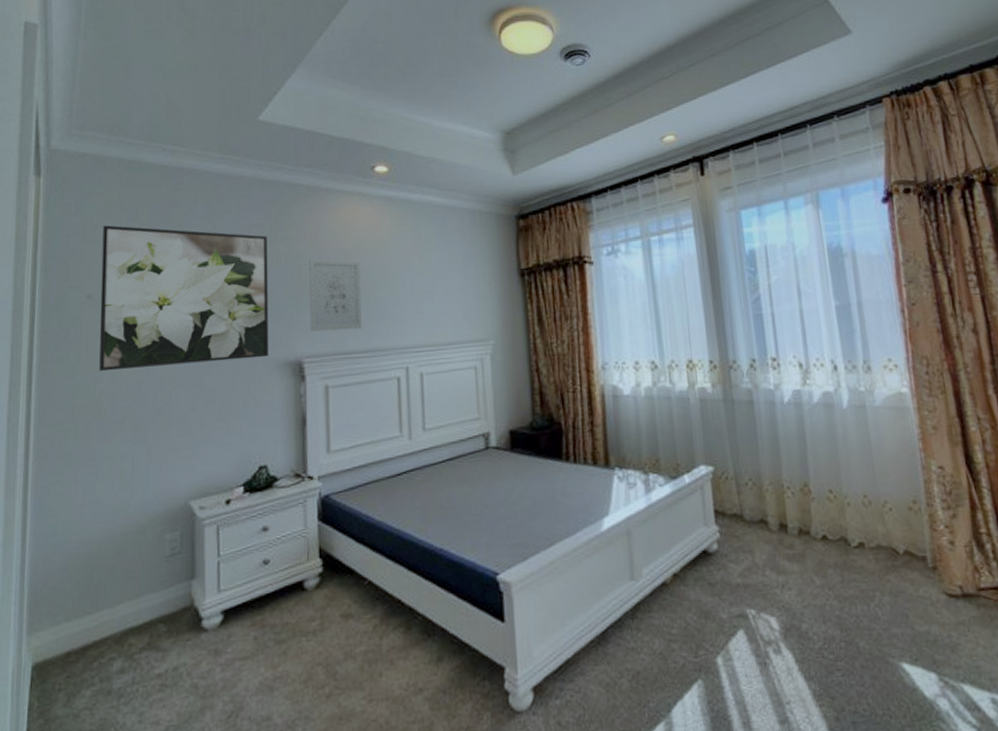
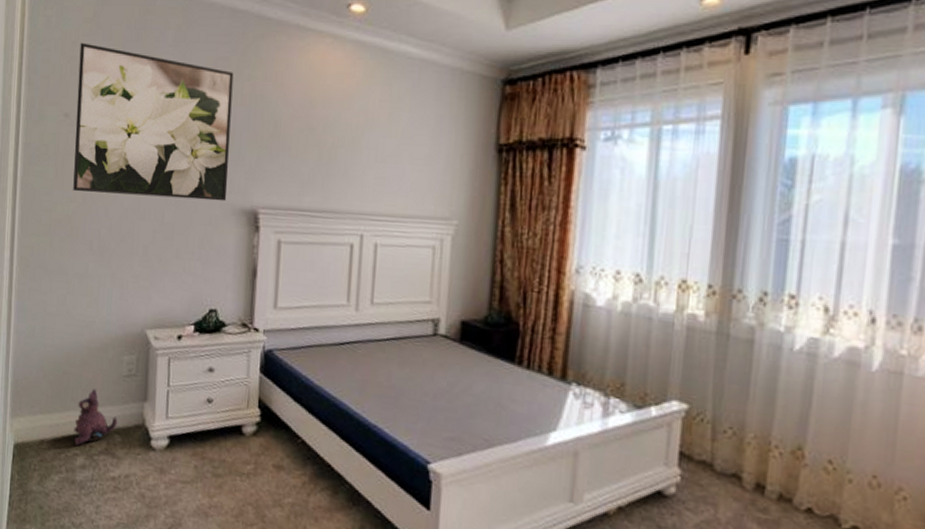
plush toy: none [108,578,162,648] -> present [74,389,118,446]
wall art: present [309,259,362,332] -> none [268,104,325,187]

